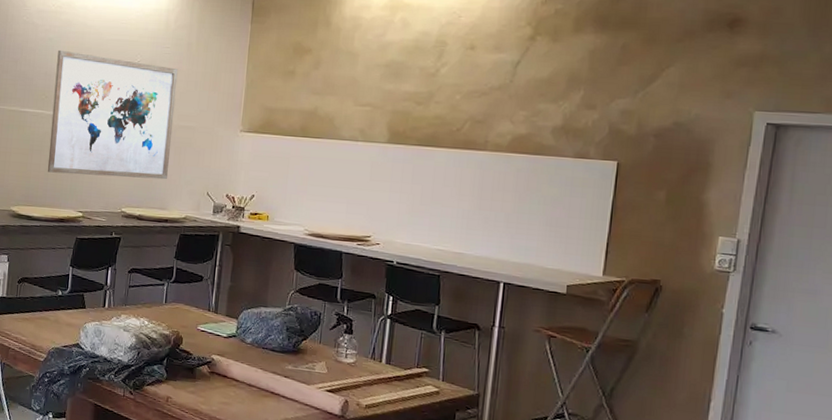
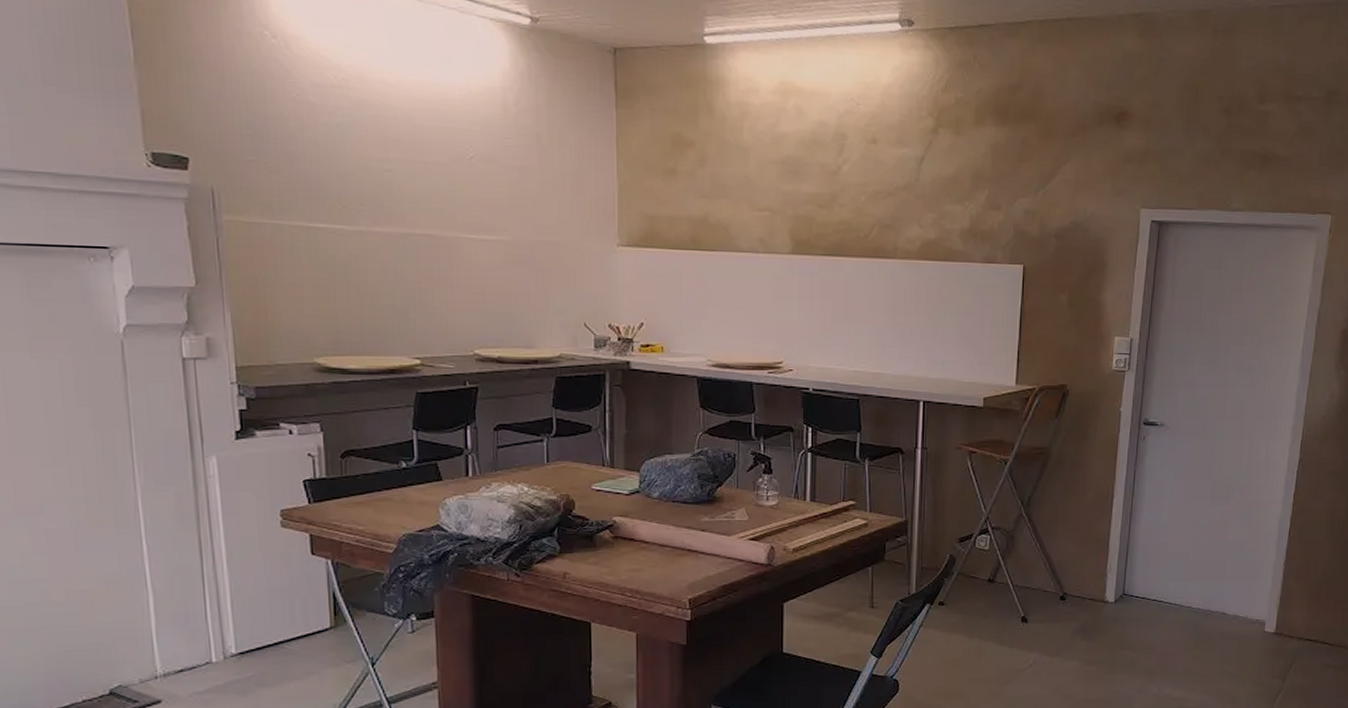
wall art: present [47,49,178,180] -> none [352,140,532,311]

